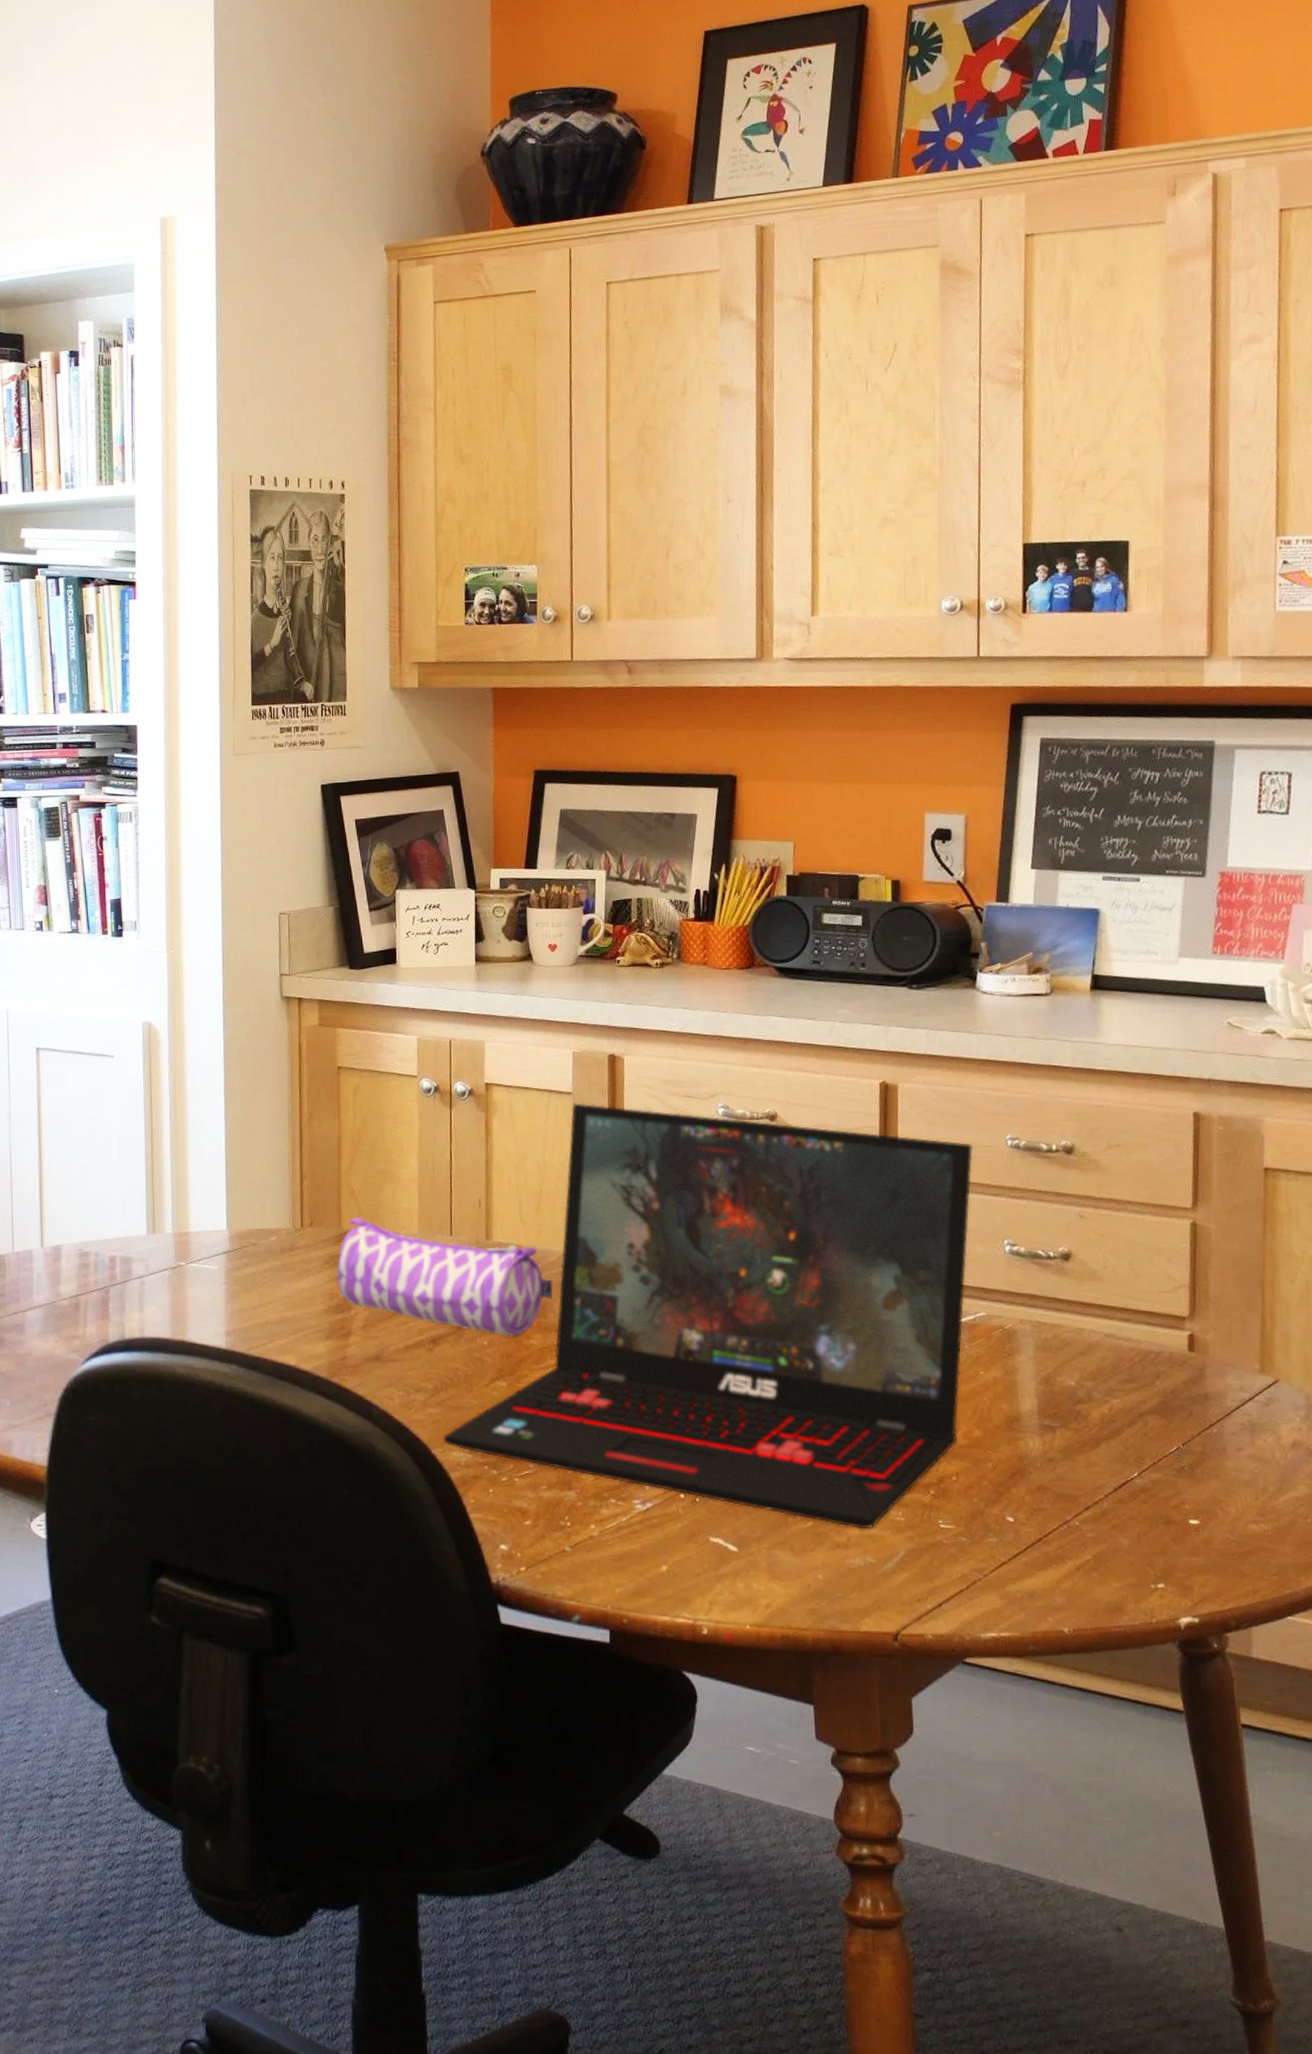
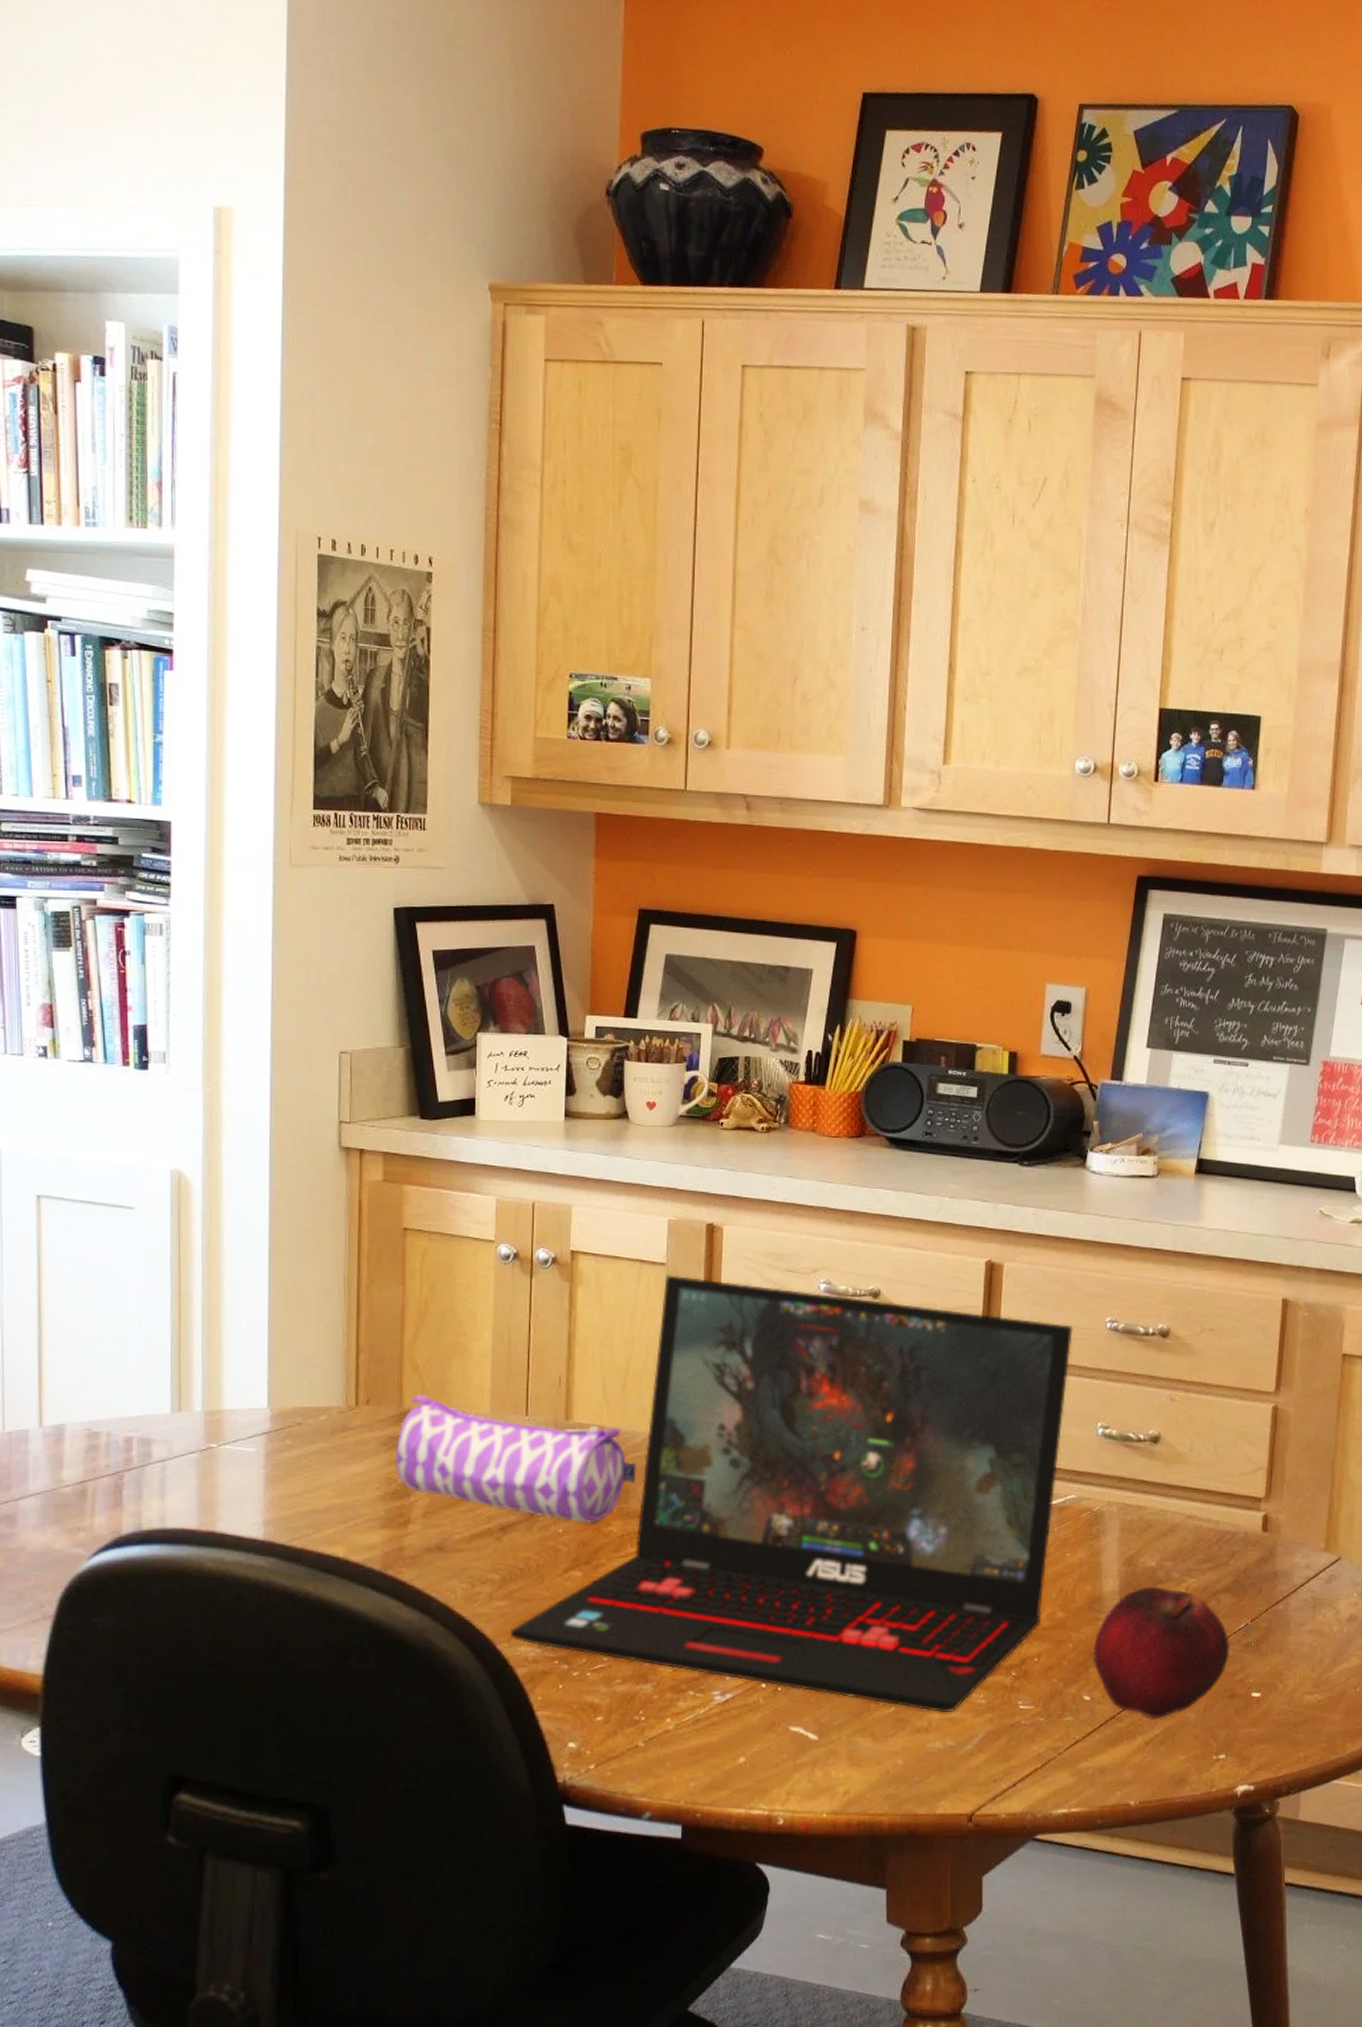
fruit: none [1014,1407,1162,1543] -> present [1093,1587,1230,1718]

